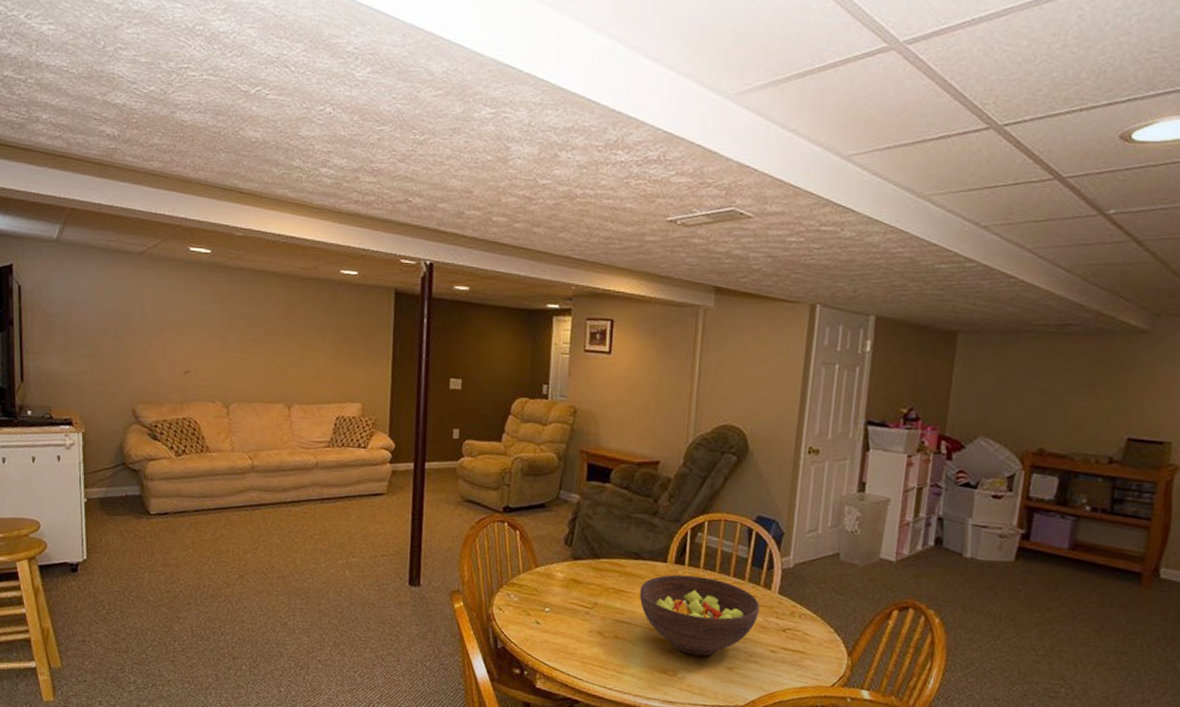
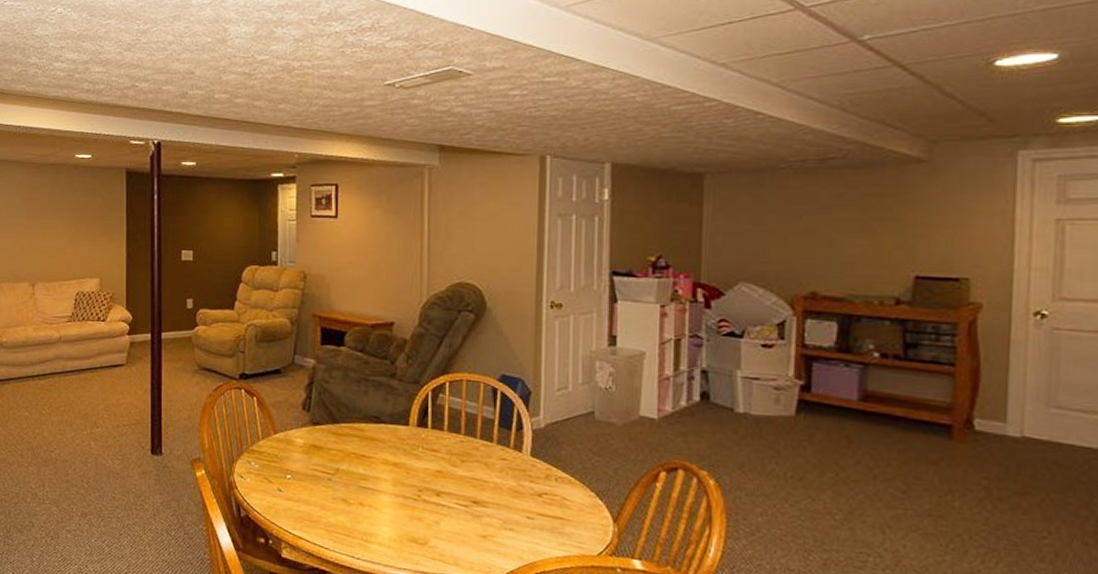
fruit bowl: present [639,574,760,657] -> none [382,438,511,524]

